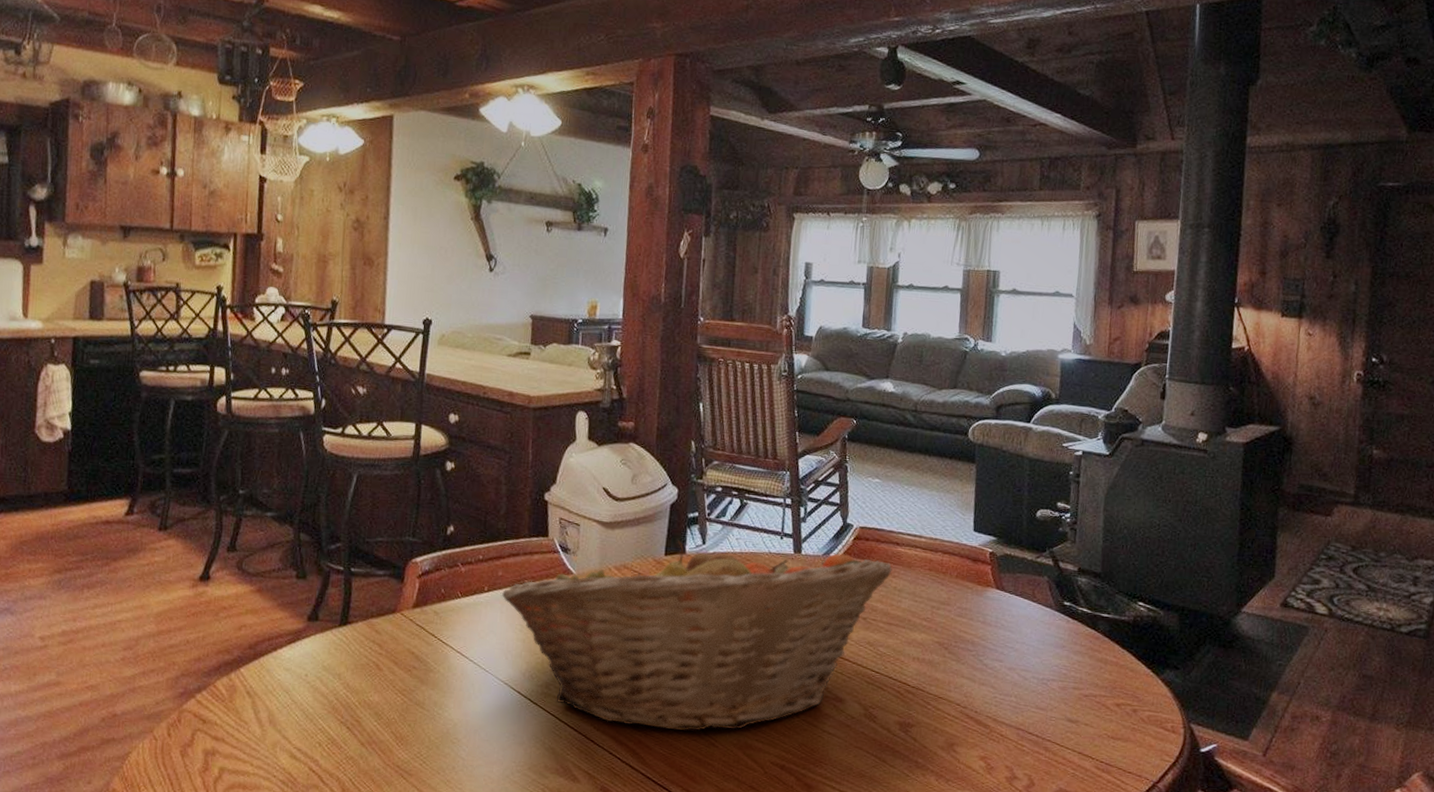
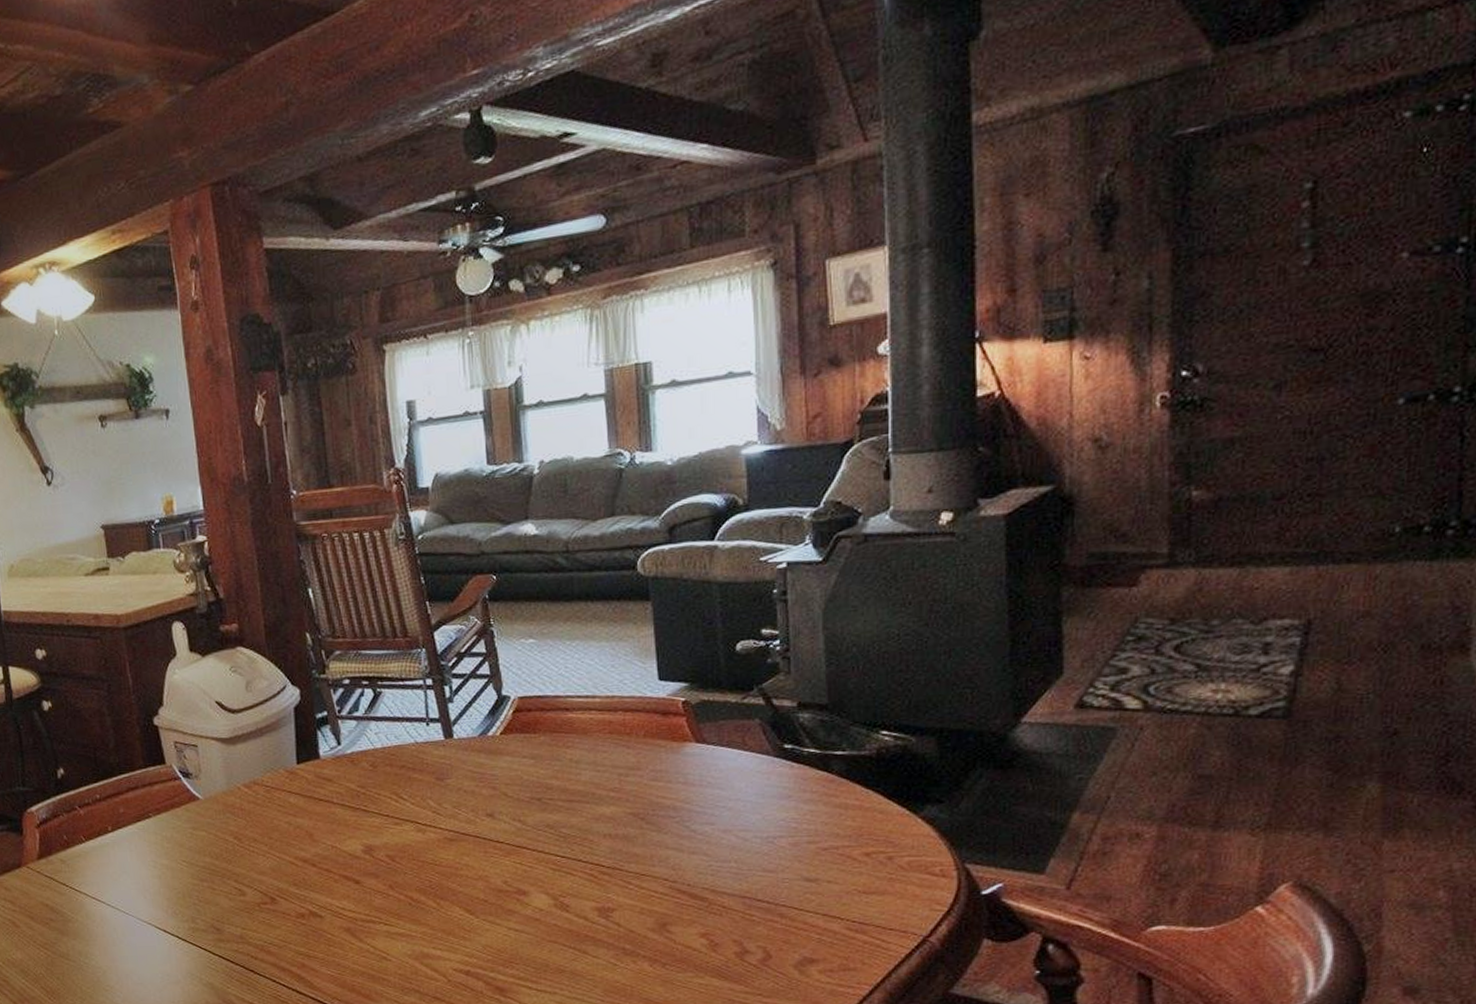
fruit basket: present [502,540,893,731] -> none [128,730,565,950]

